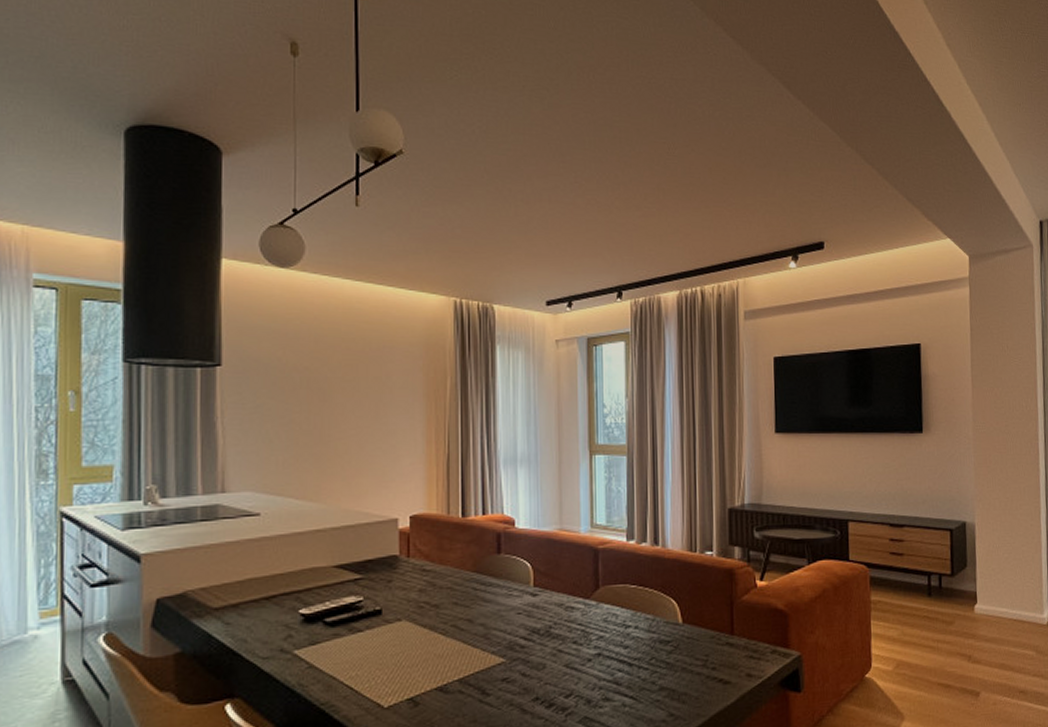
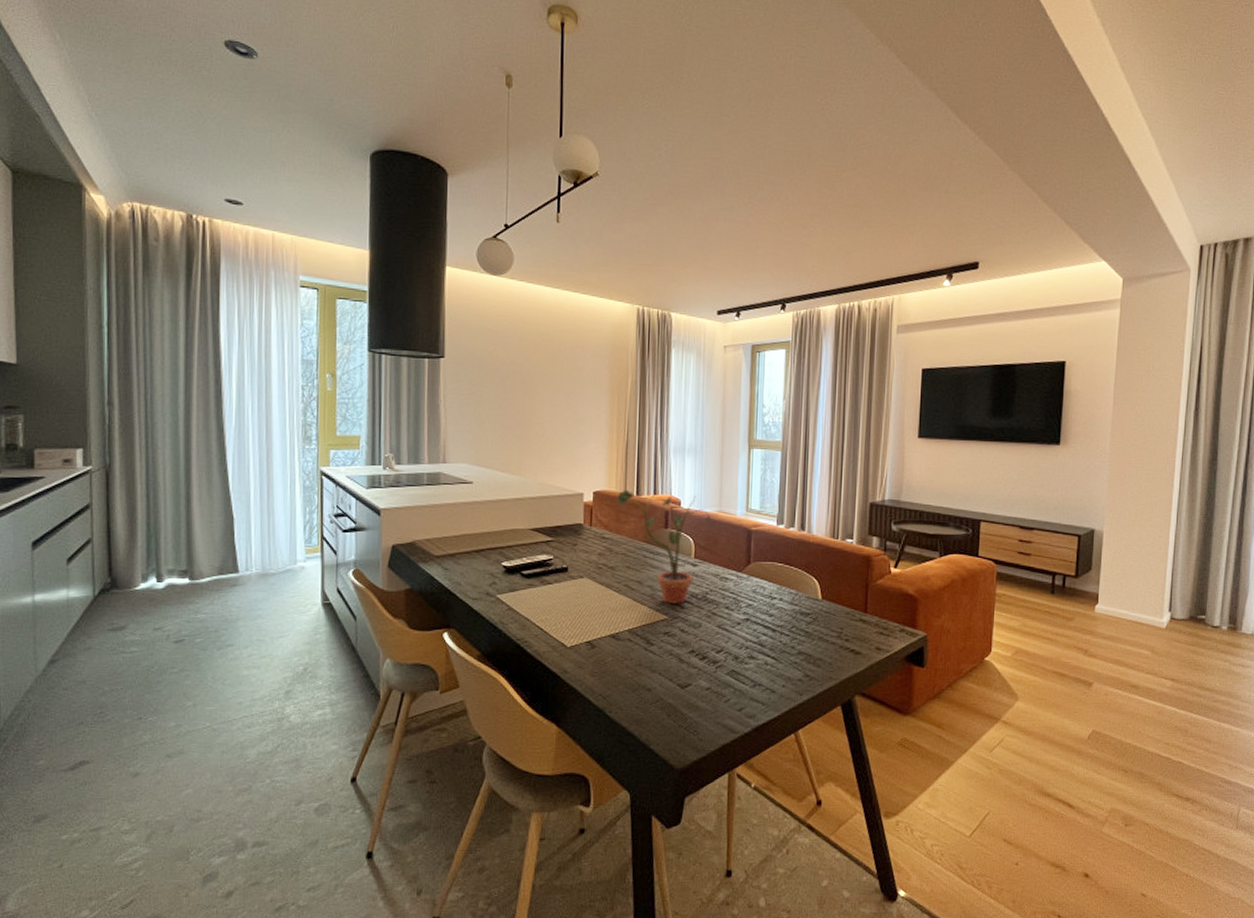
potted plant: none [438,512,550,643] -> present [616,490,711,604]

